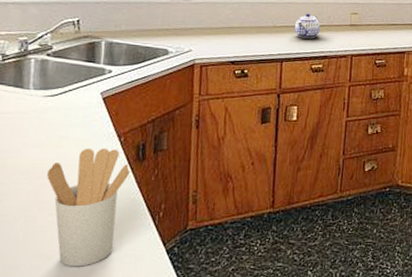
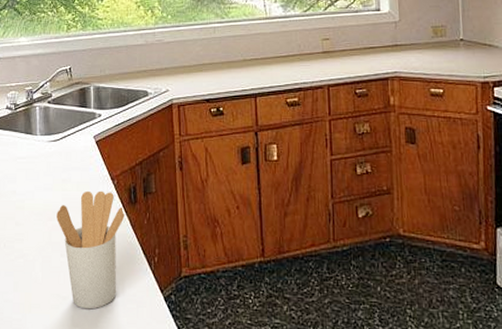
teapot: present [294,13,321,39] -> none [264,43,291,70]

